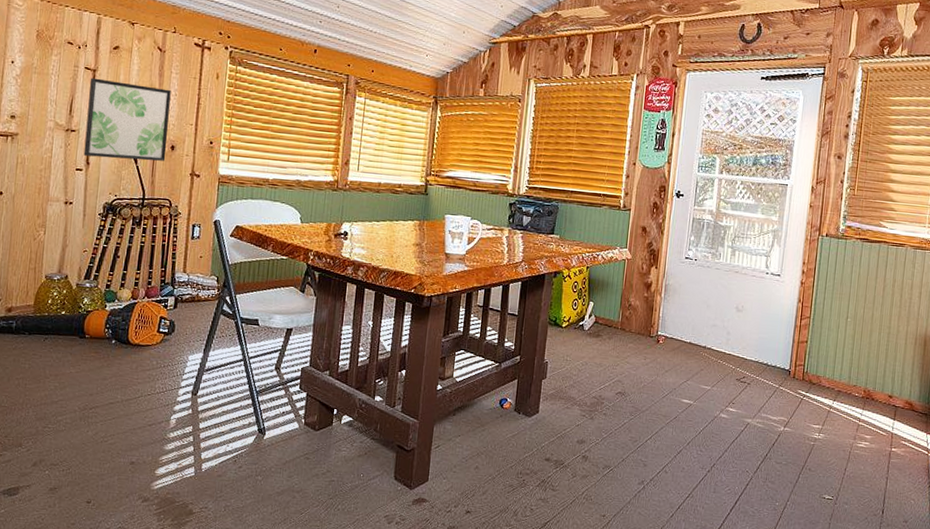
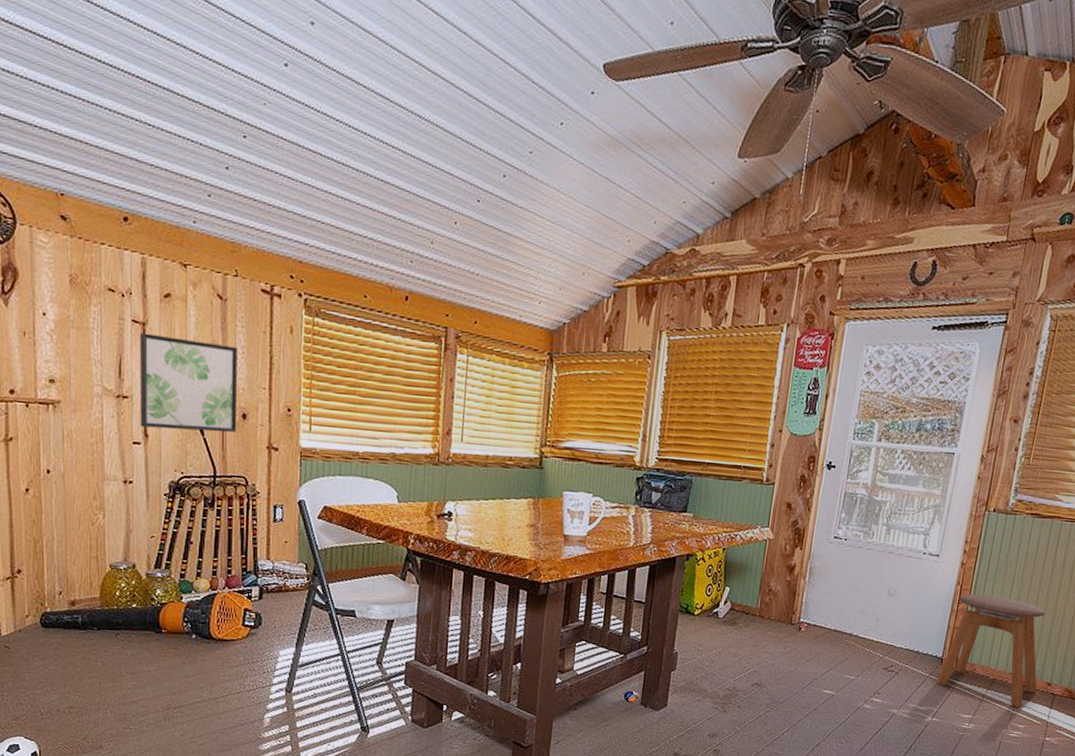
stool: none [785,310,881,420] -> present [935,594,1046,708]

